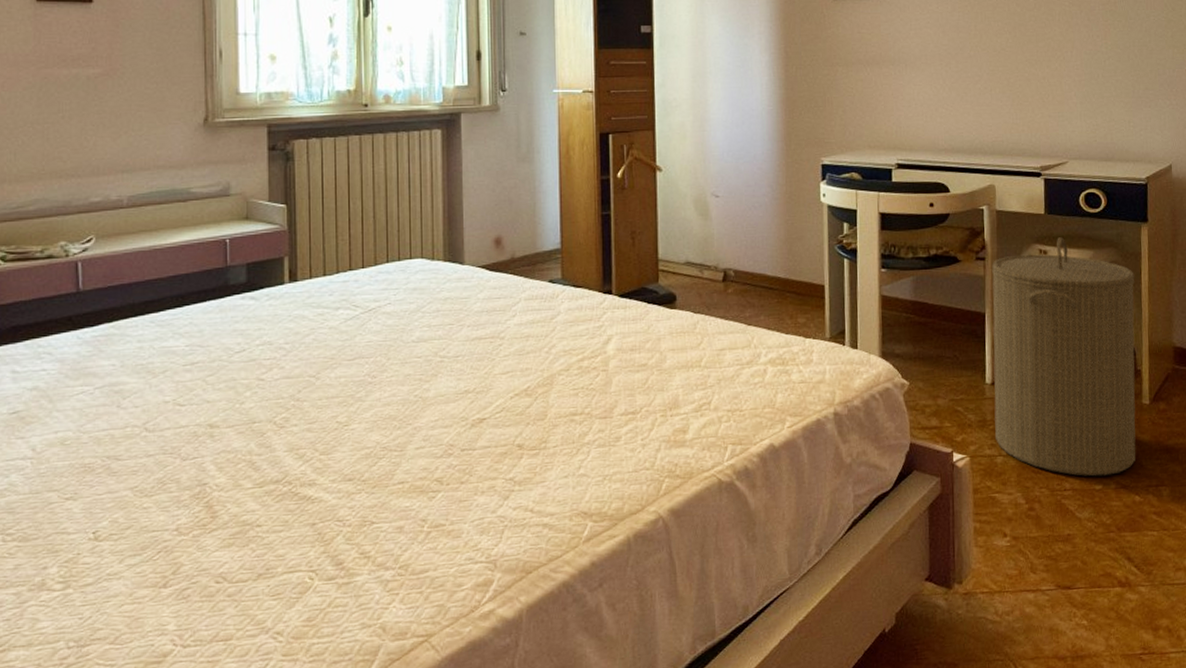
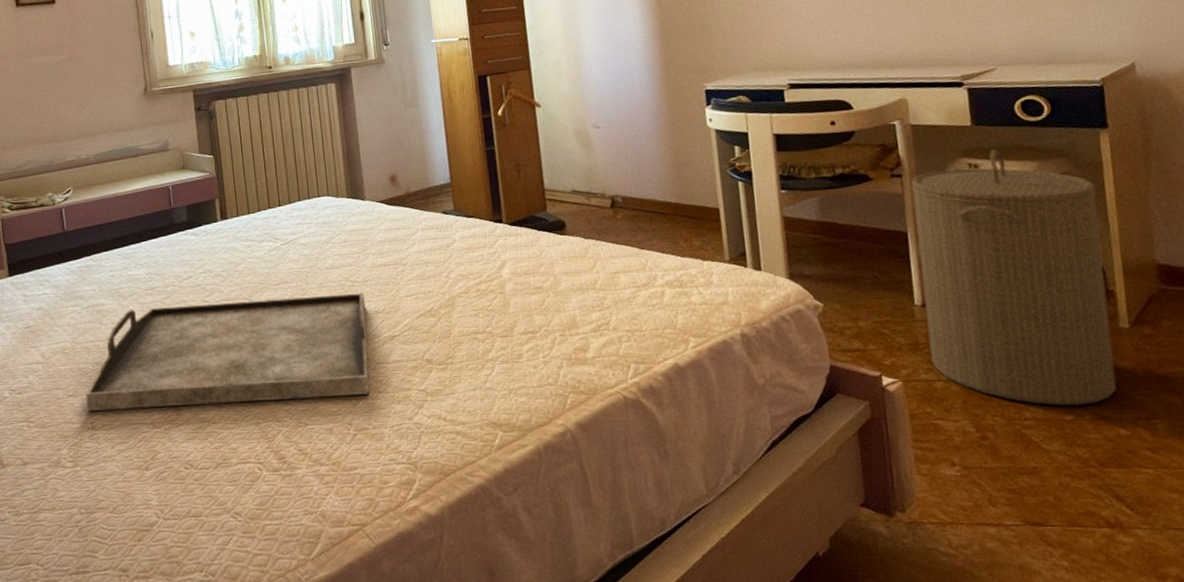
serving tray: none [89,369,455,517] -> present [85,292,370,411]

